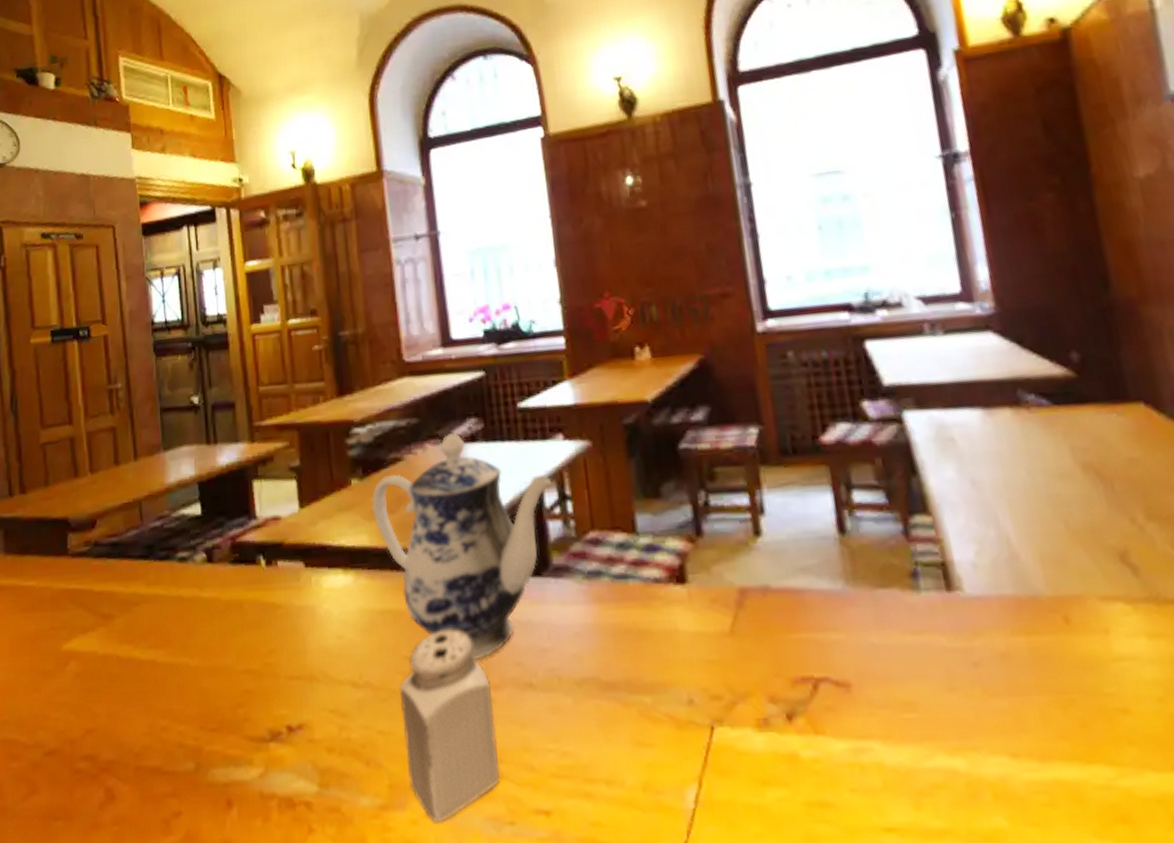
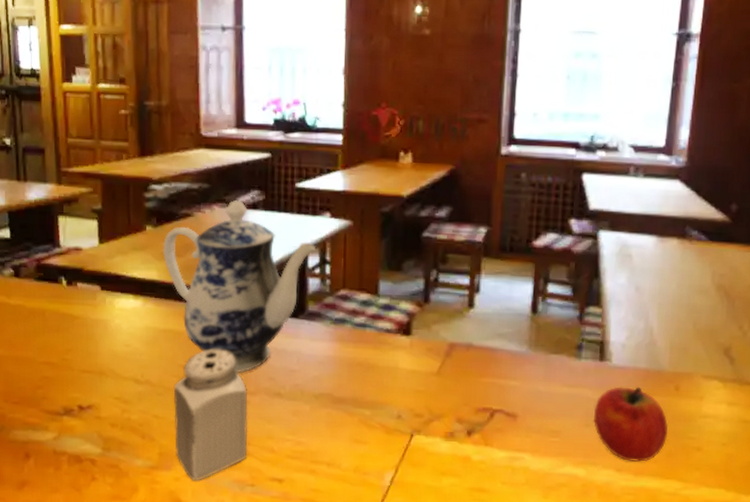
fruit: none [955,623,1074,740] -> present [594,386,668,462]

